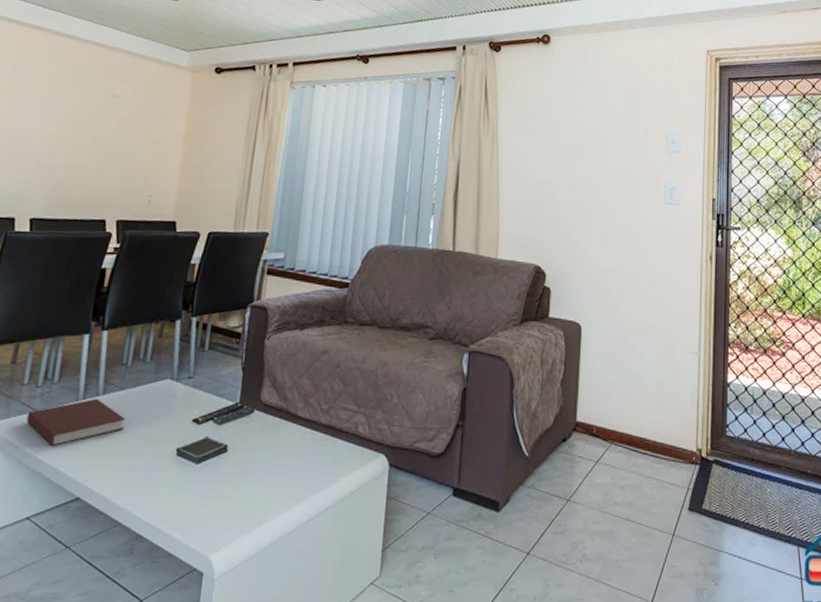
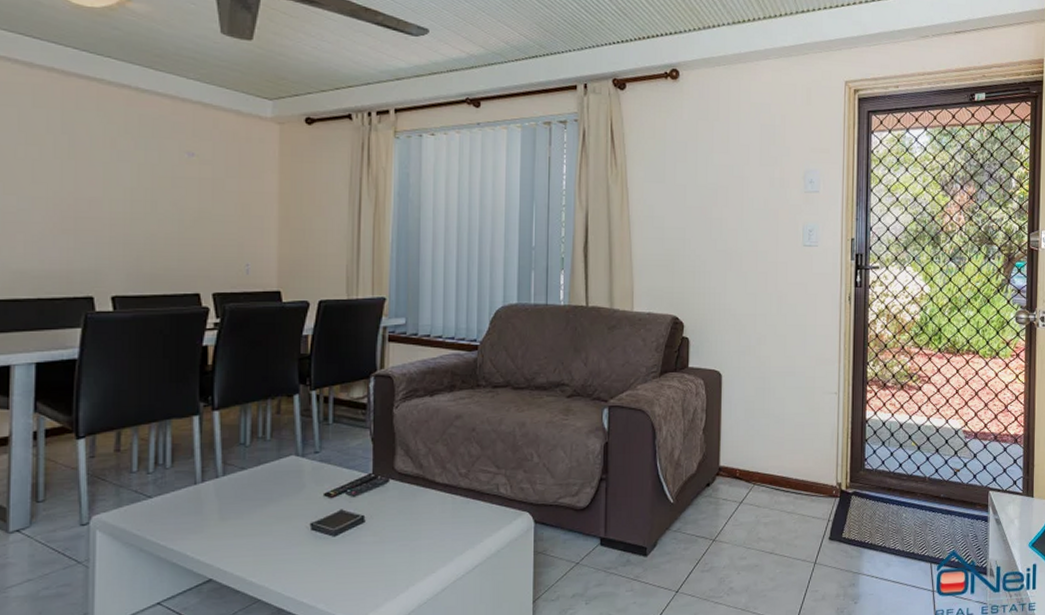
notebook: present [26,398,125,447] -> none [142,480,250,533]

